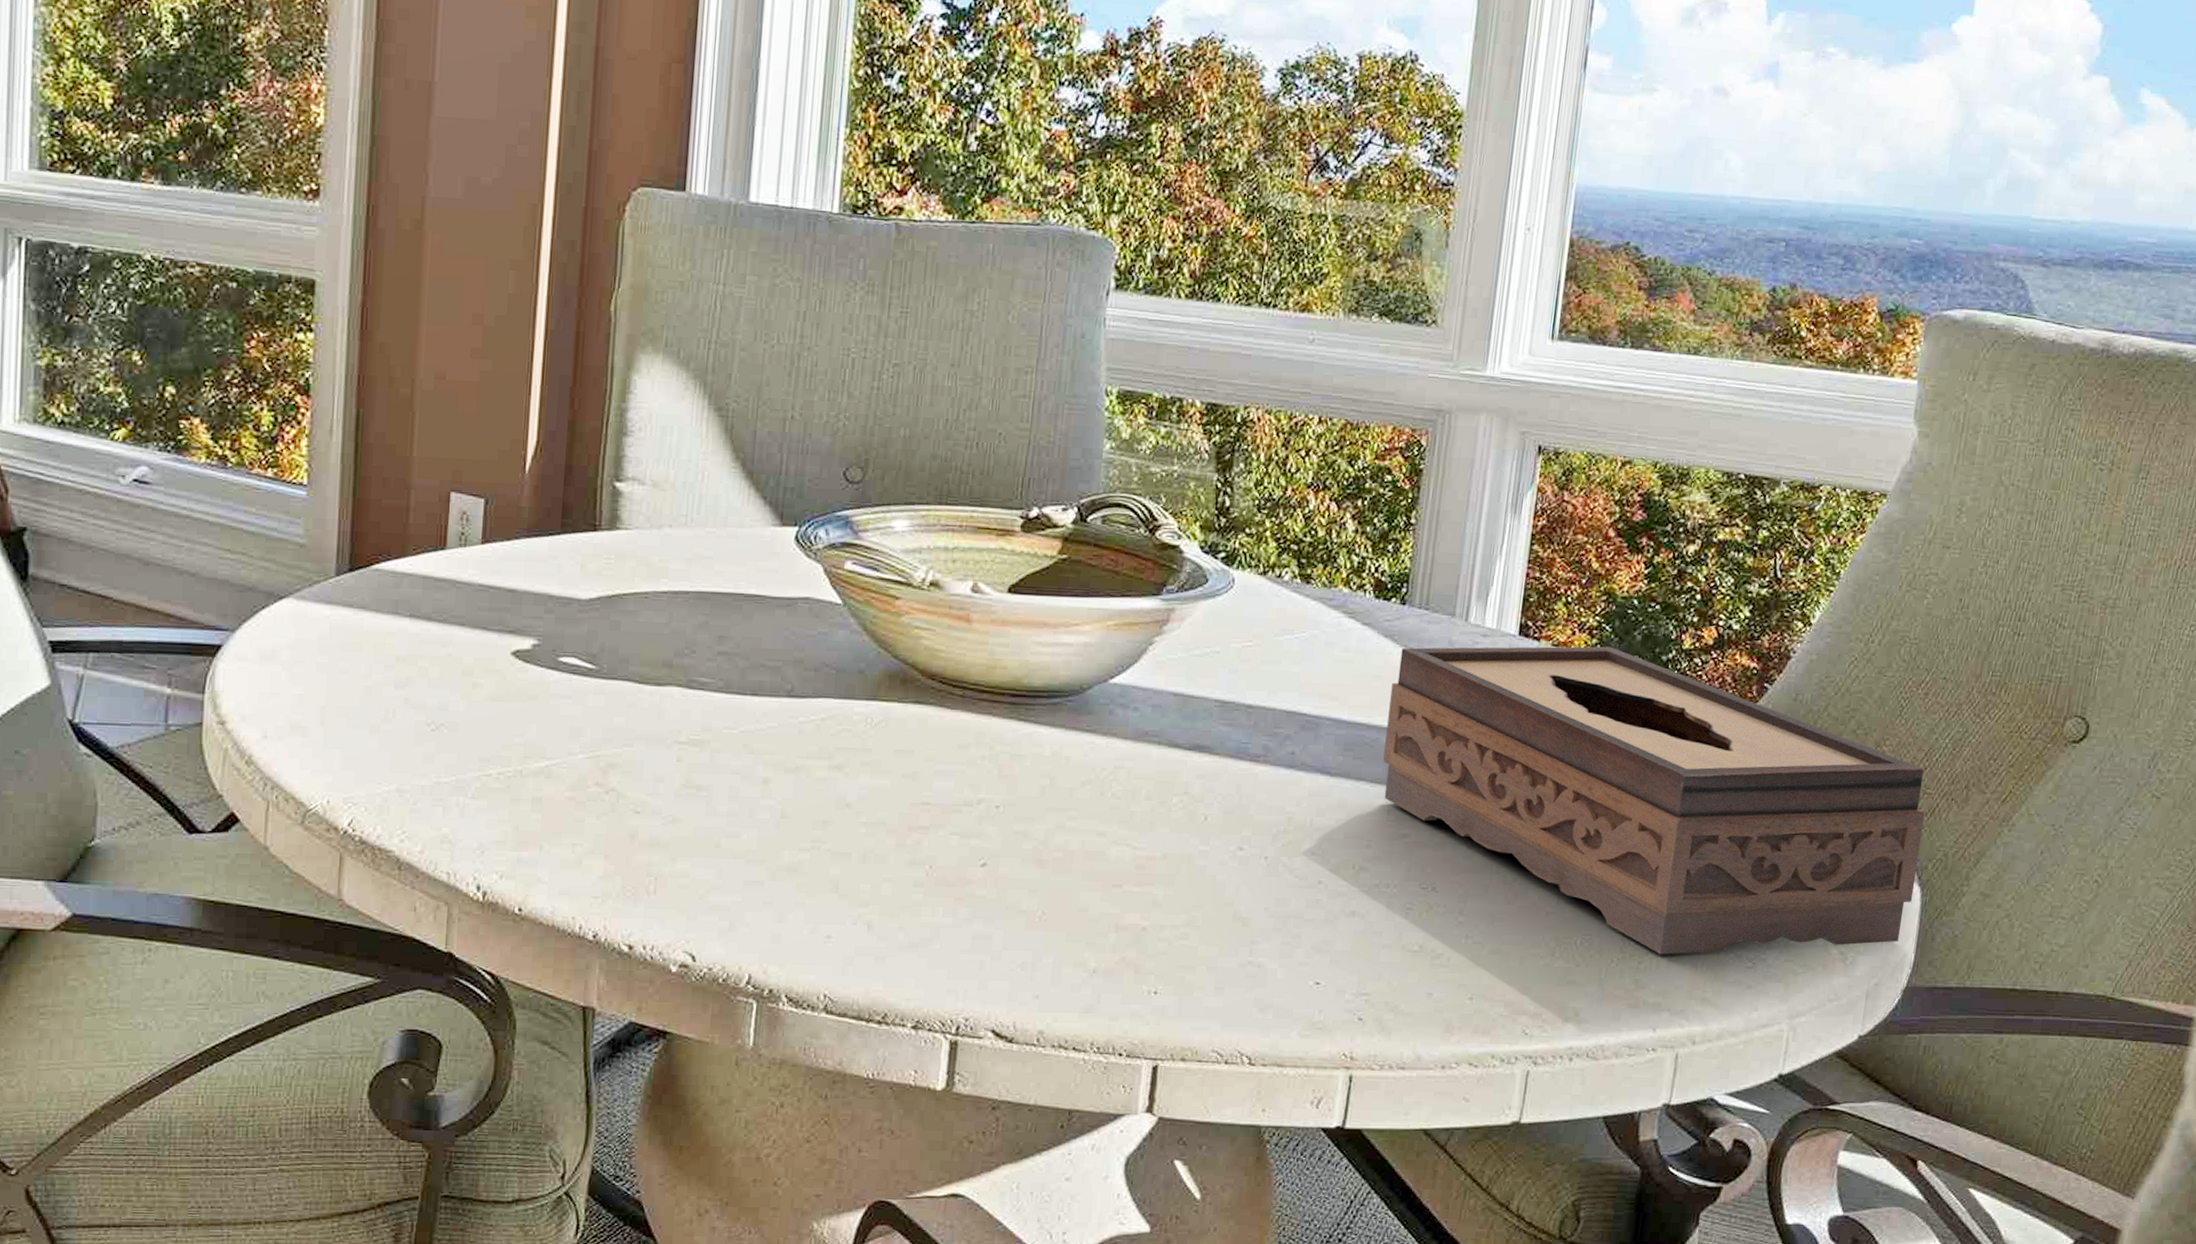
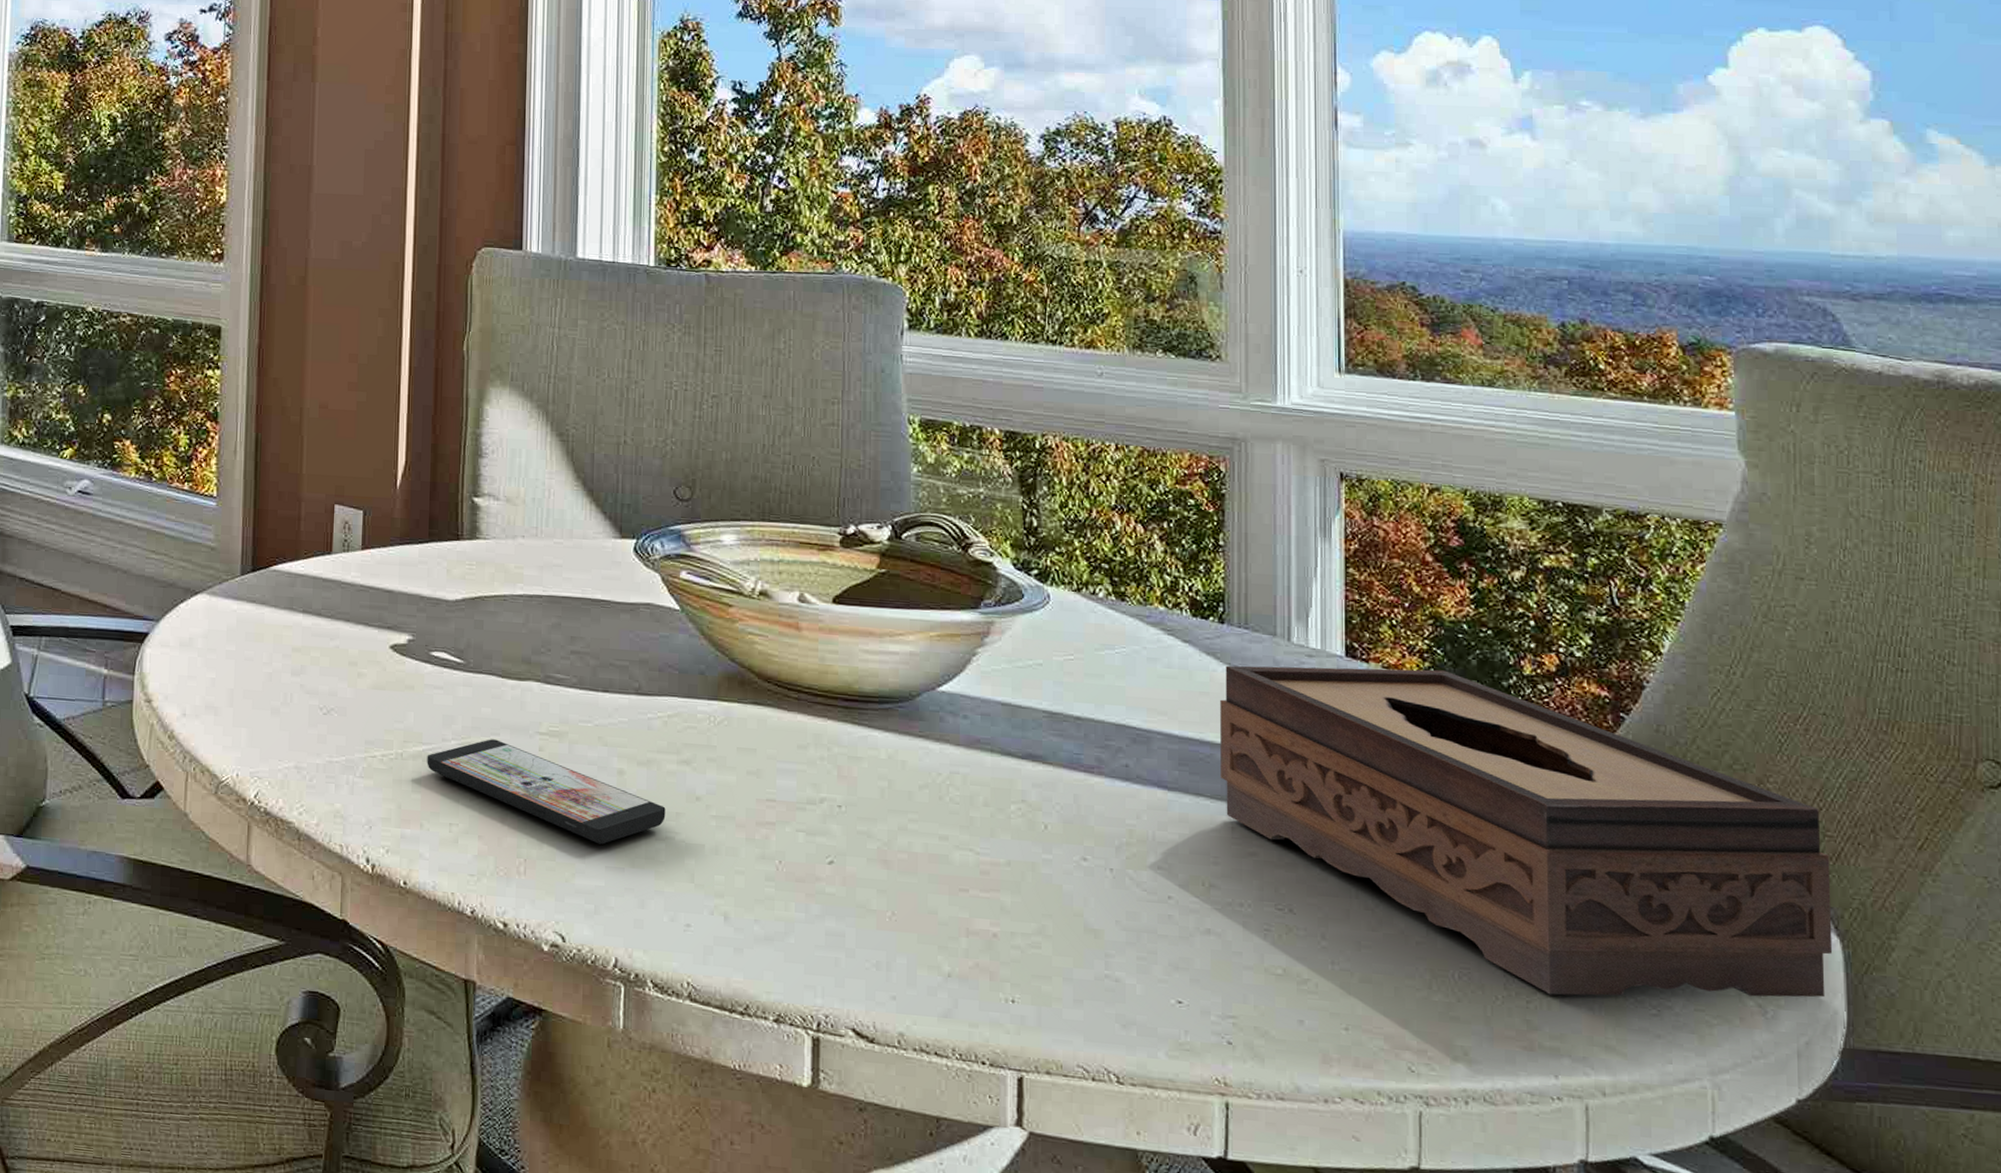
smartphone: none [549,751,813,858] -> present [427,739,666,845]

